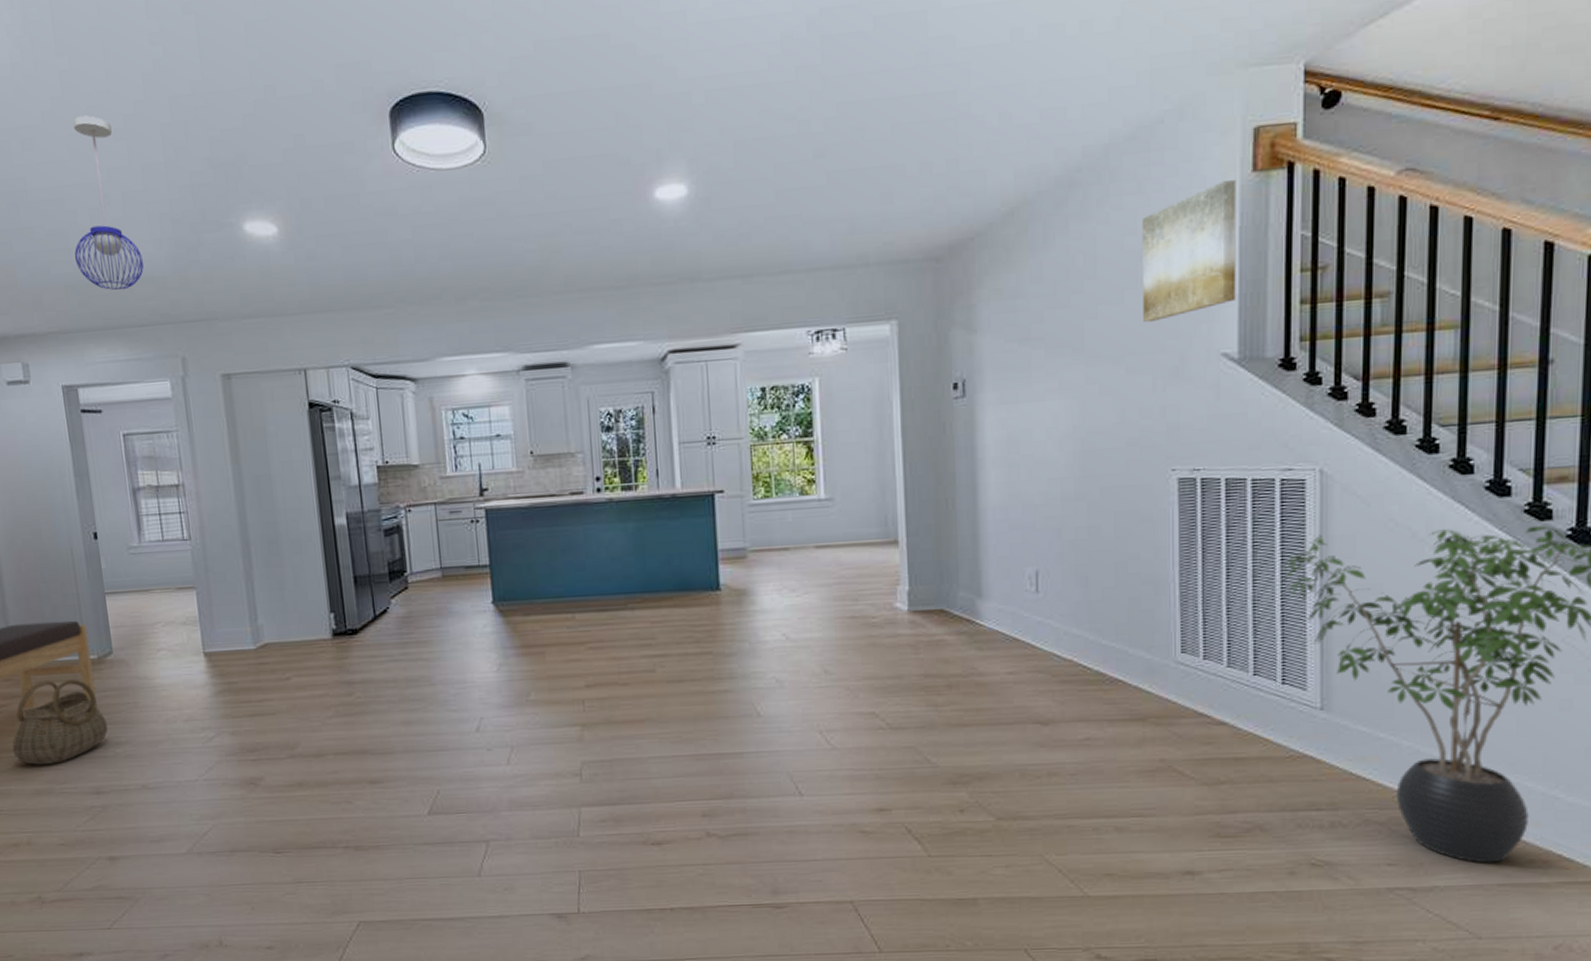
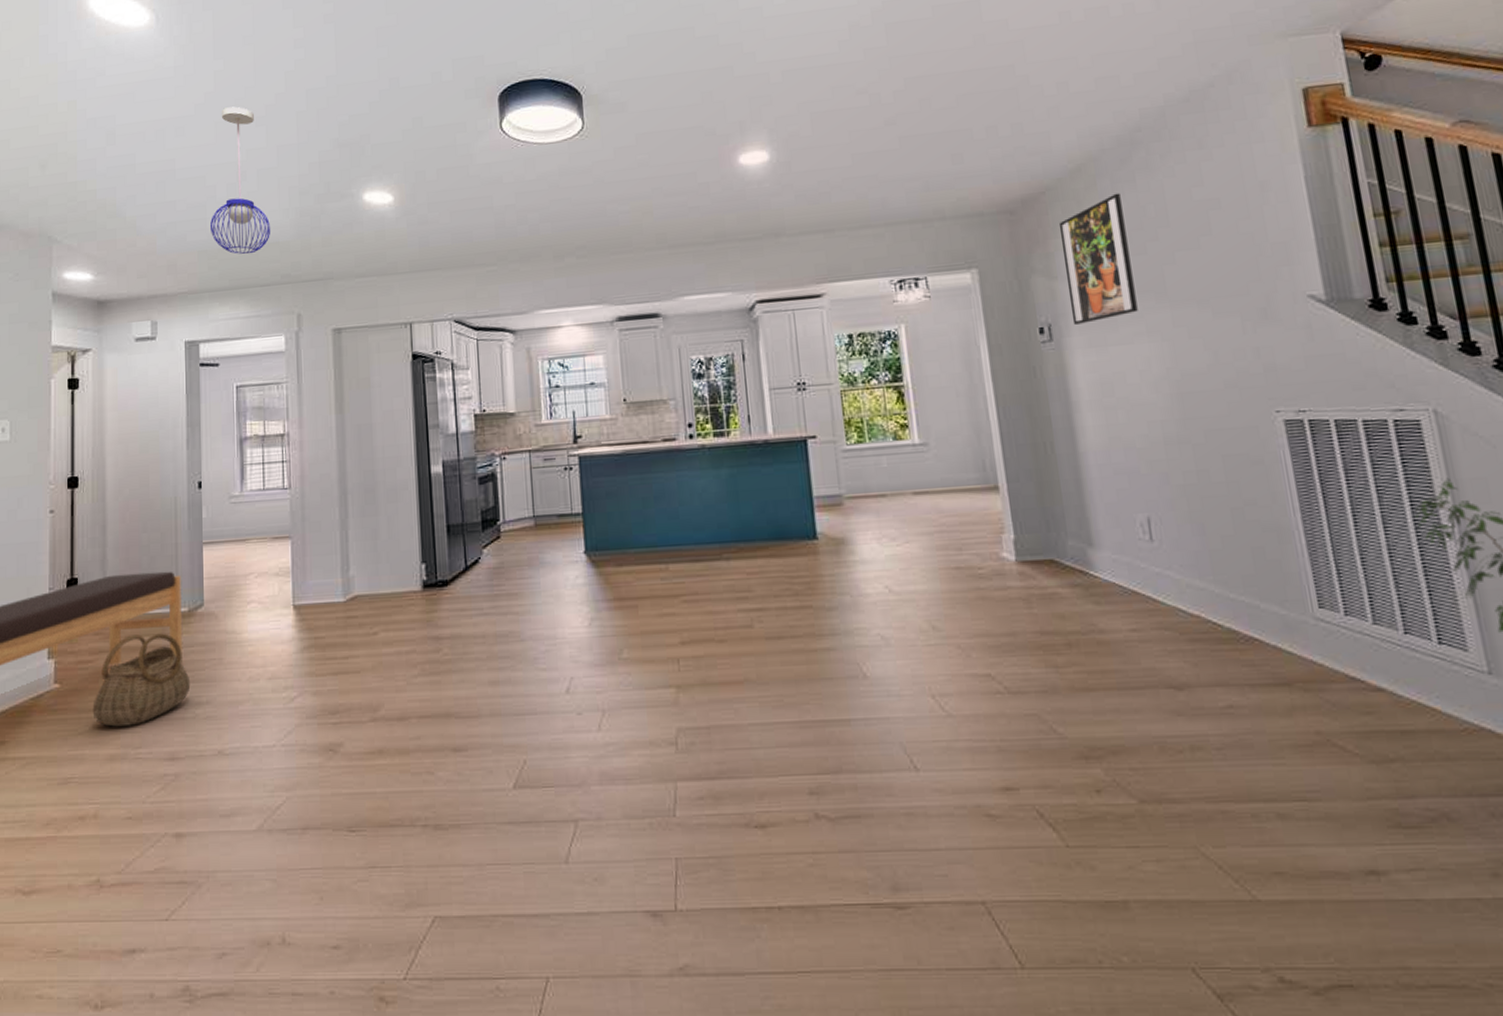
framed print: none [984,240,1053,380] -> present [1059,193,1138,325]
wall art: present [1142,180,1236,323] -> none [1207,135,1313,267]

